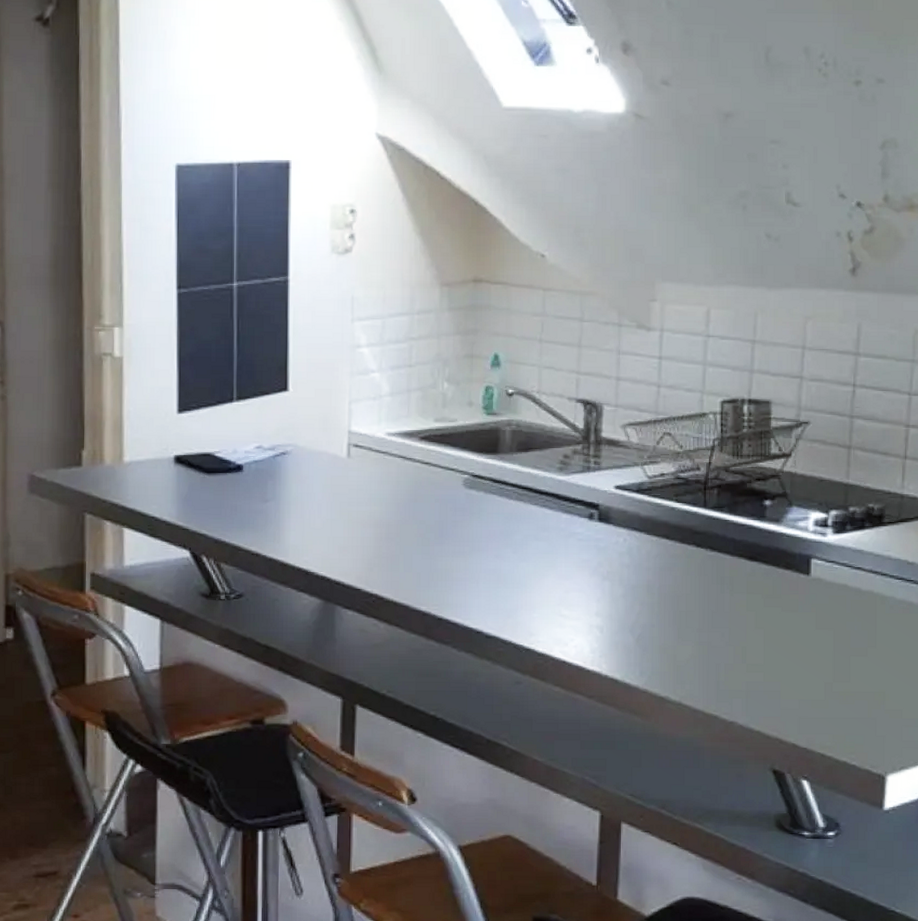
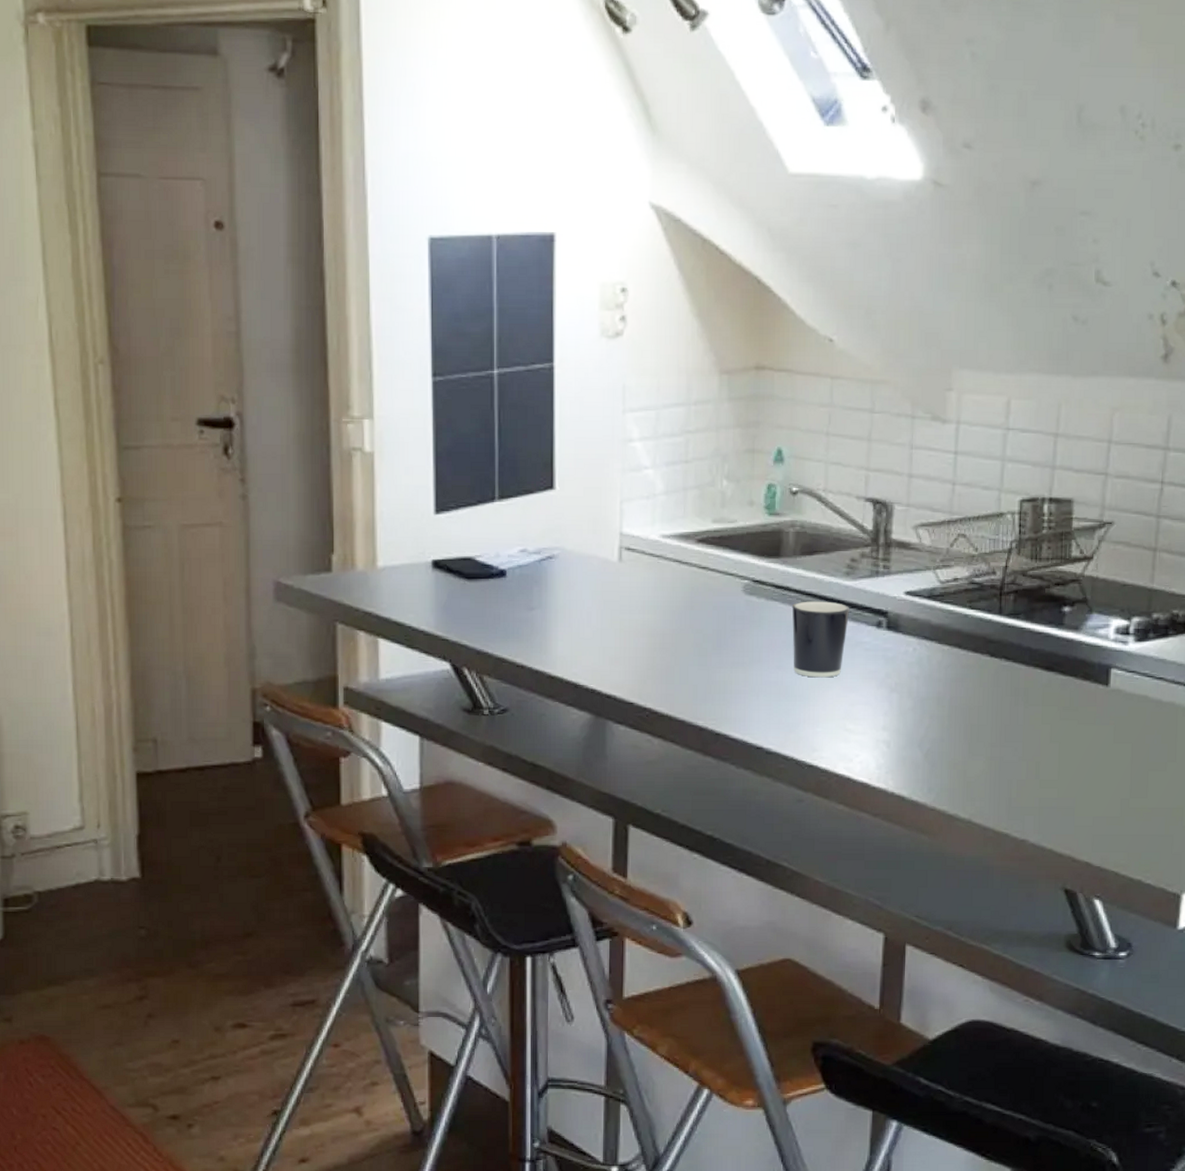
mug: none [509,494,563,566] -> present [792,601,849,678]

